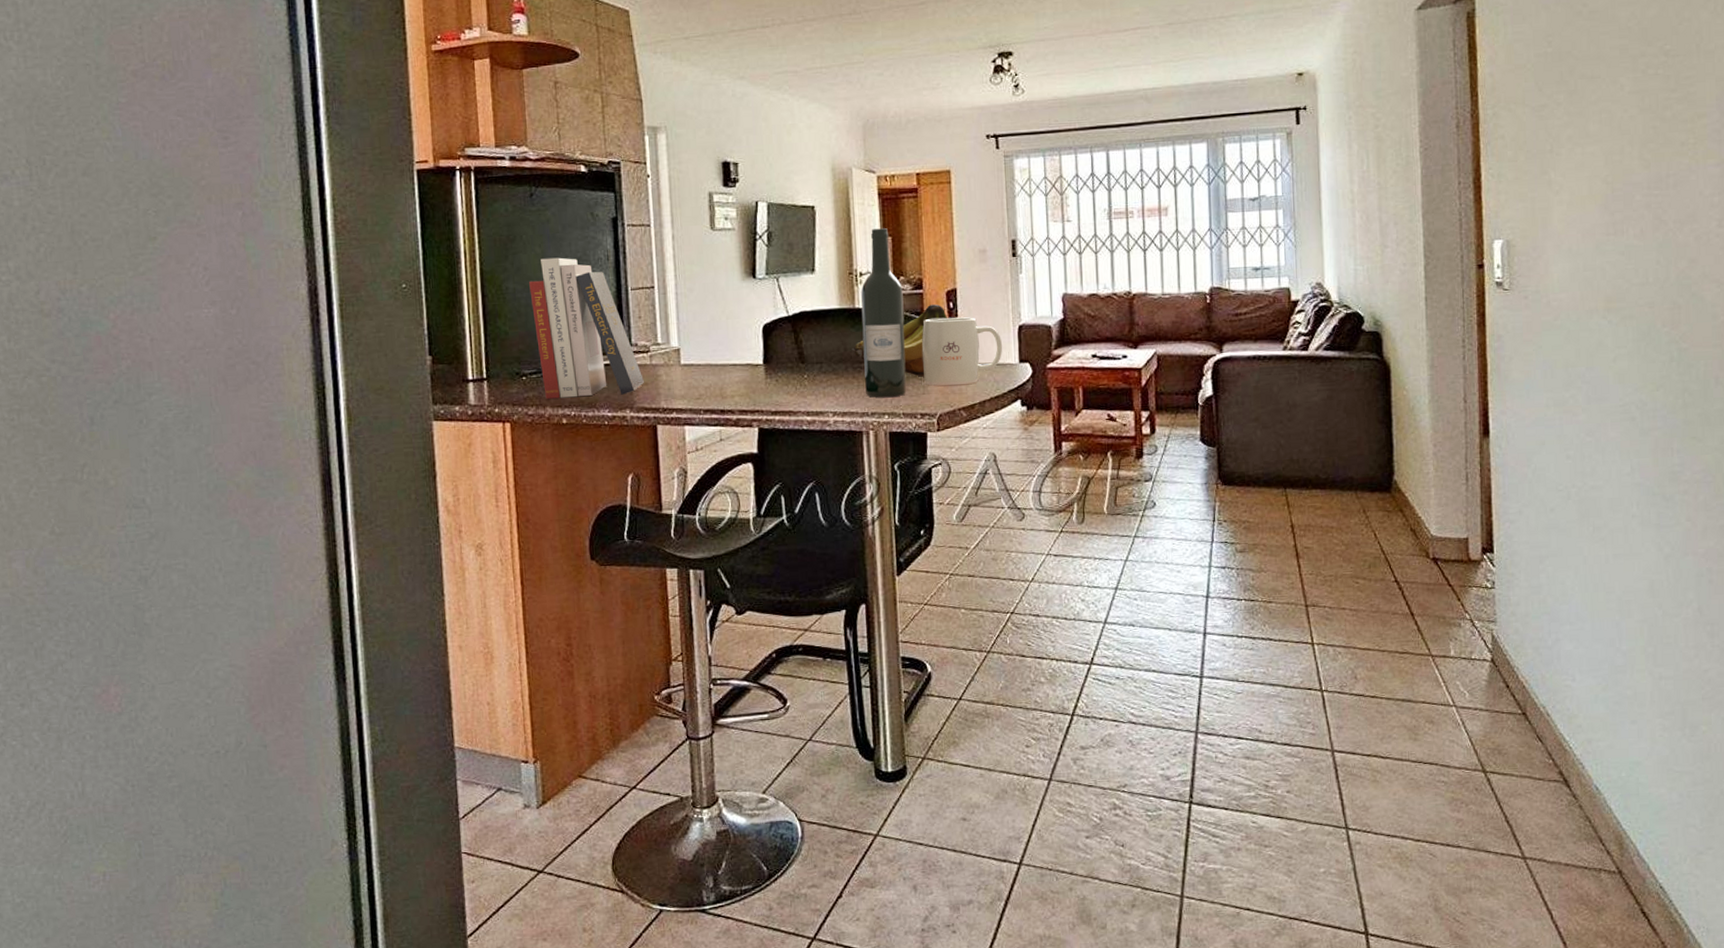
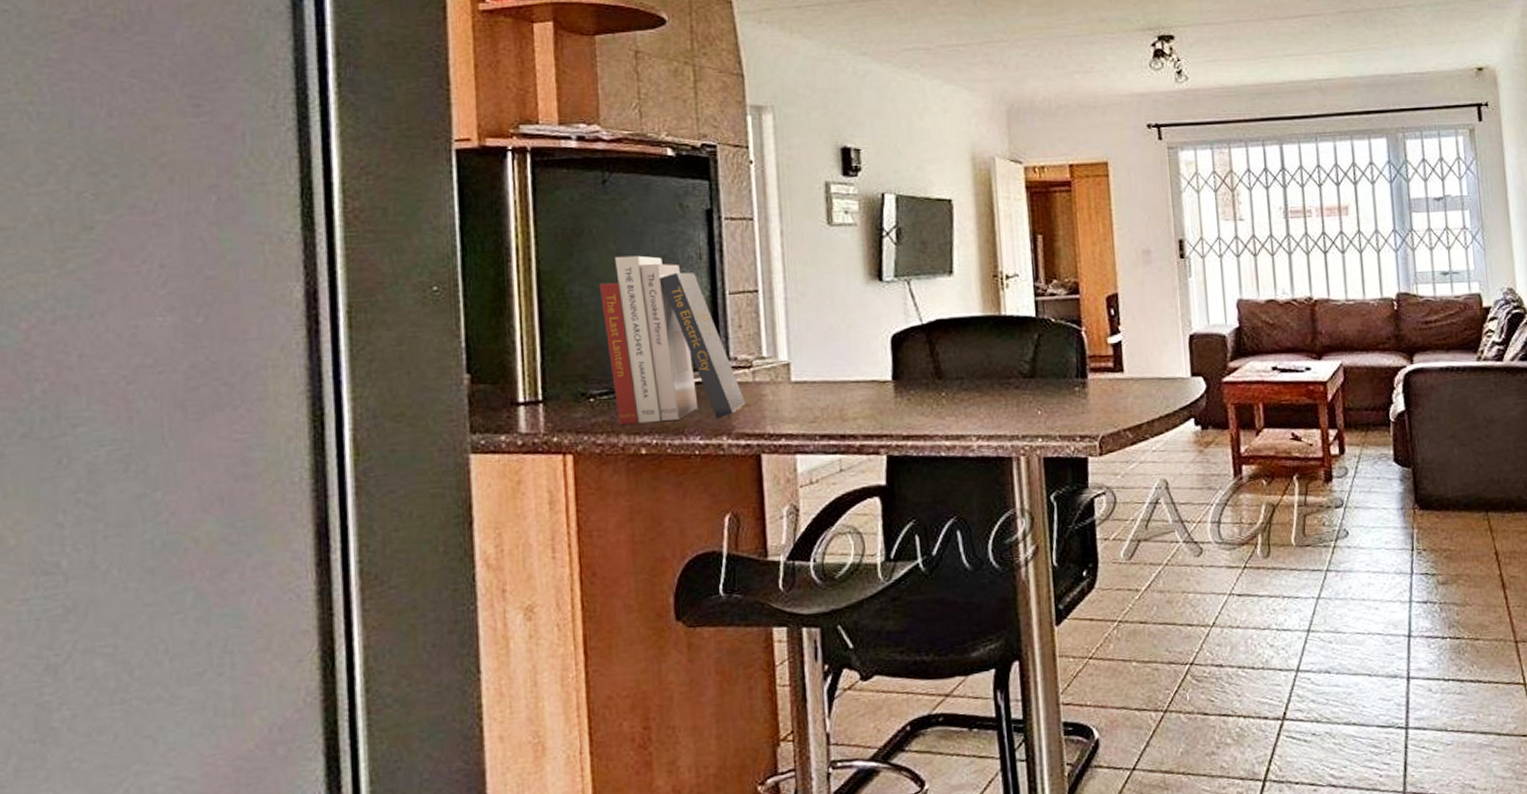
fruit: present [851,304,948,377] -> none [997,311,1109,394]
wine bottle: present [860,228,907,398] -> none [1007,225,1063,418]
mug: present [921,317,1003,387] -> none [1079,325,1173,405]

